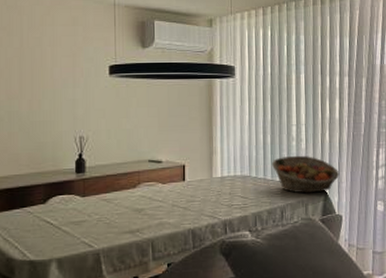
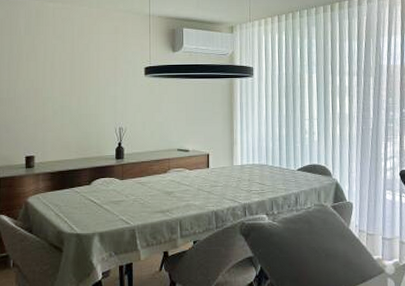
fruit basket: present [272,155,340,194] -> none [287,147,350,182]

